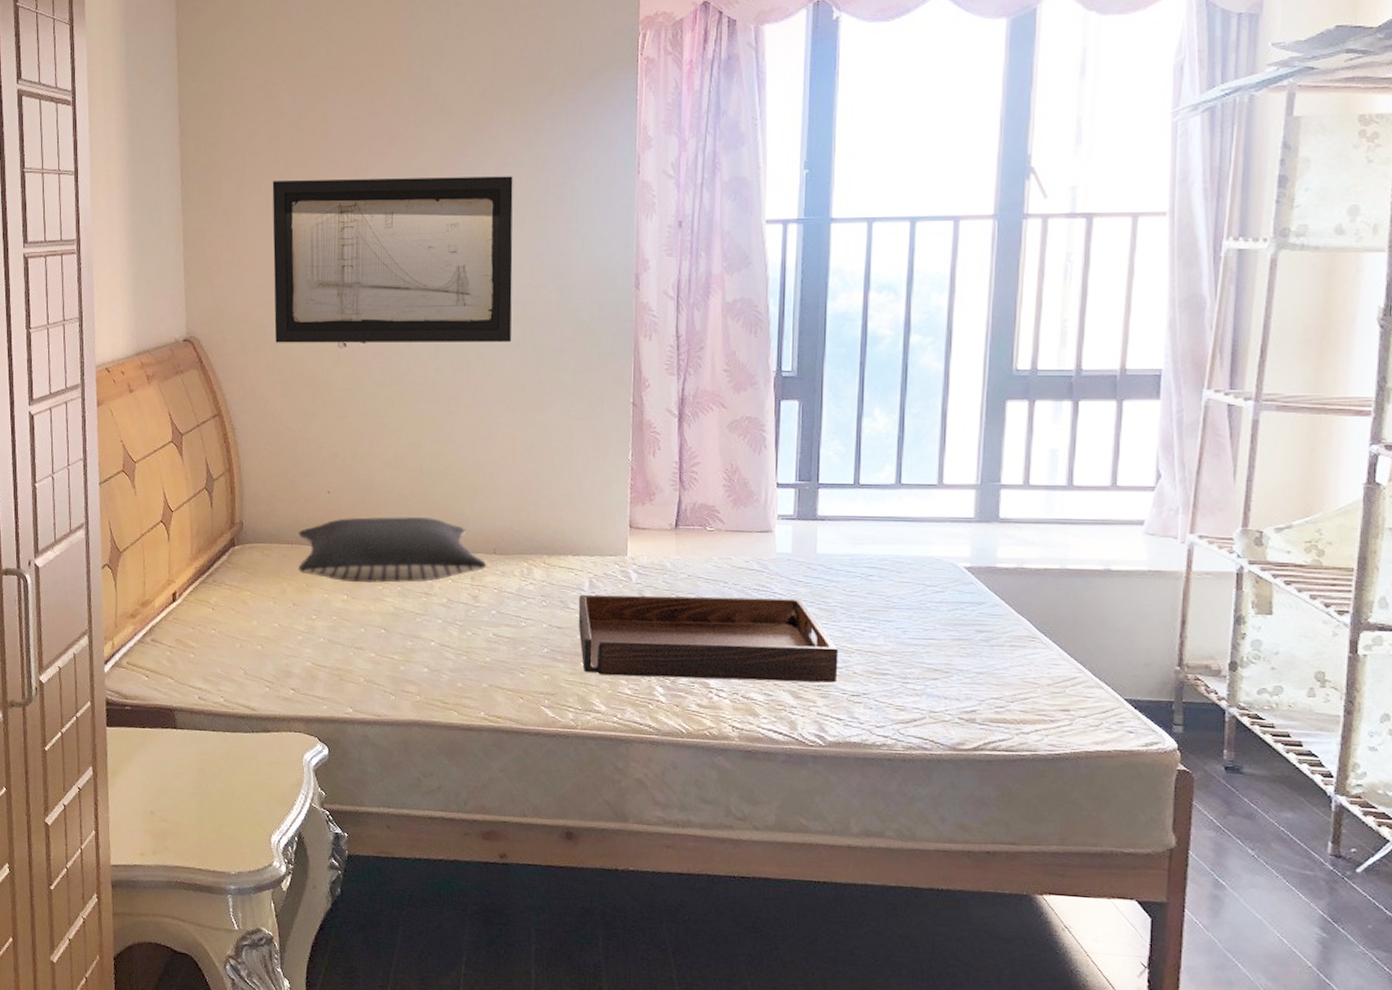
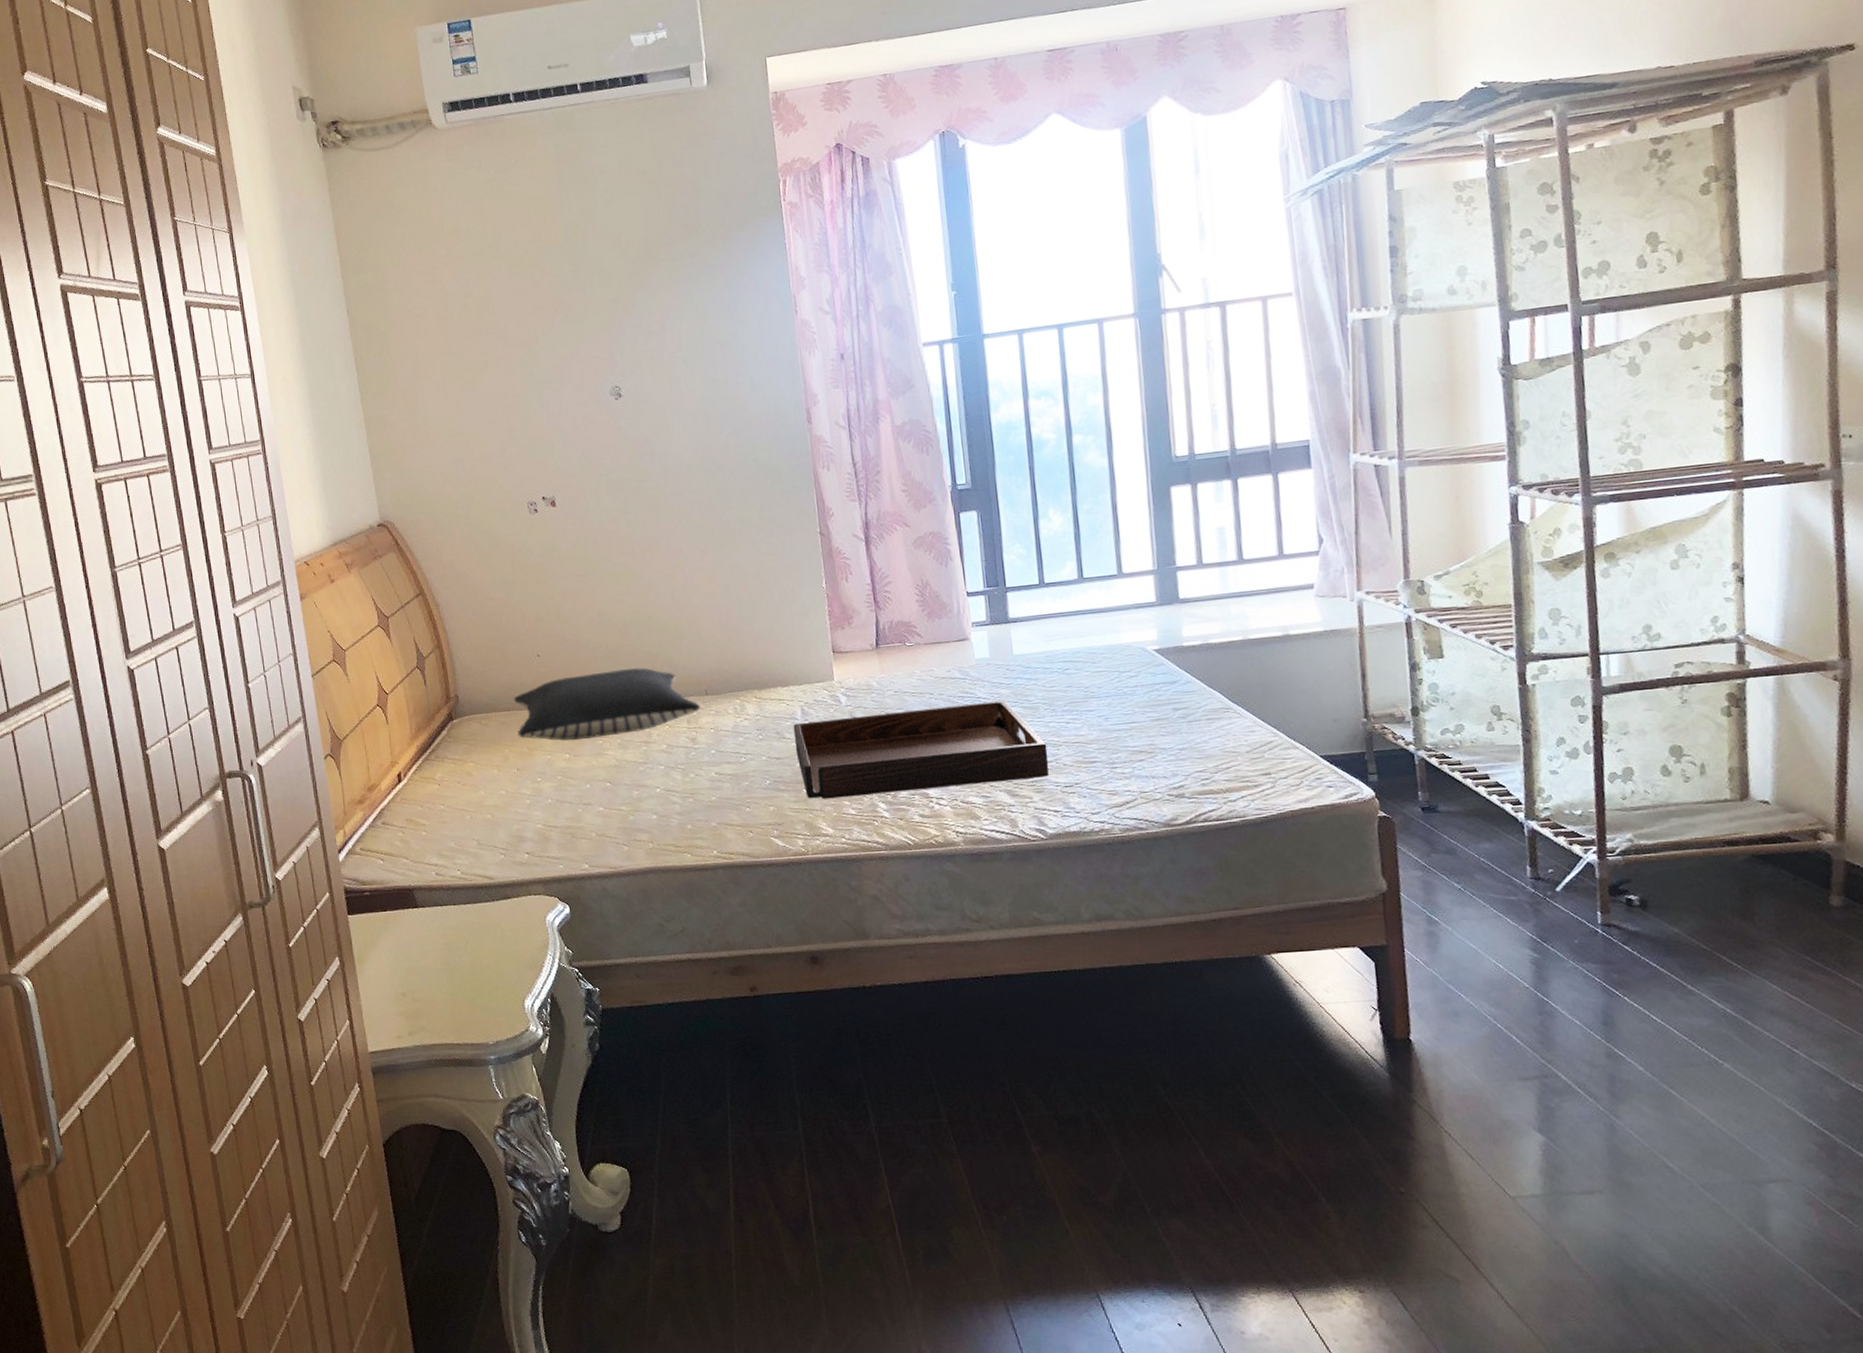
wall art: present [272,176,513,343] -> none [446,329,697,517]

